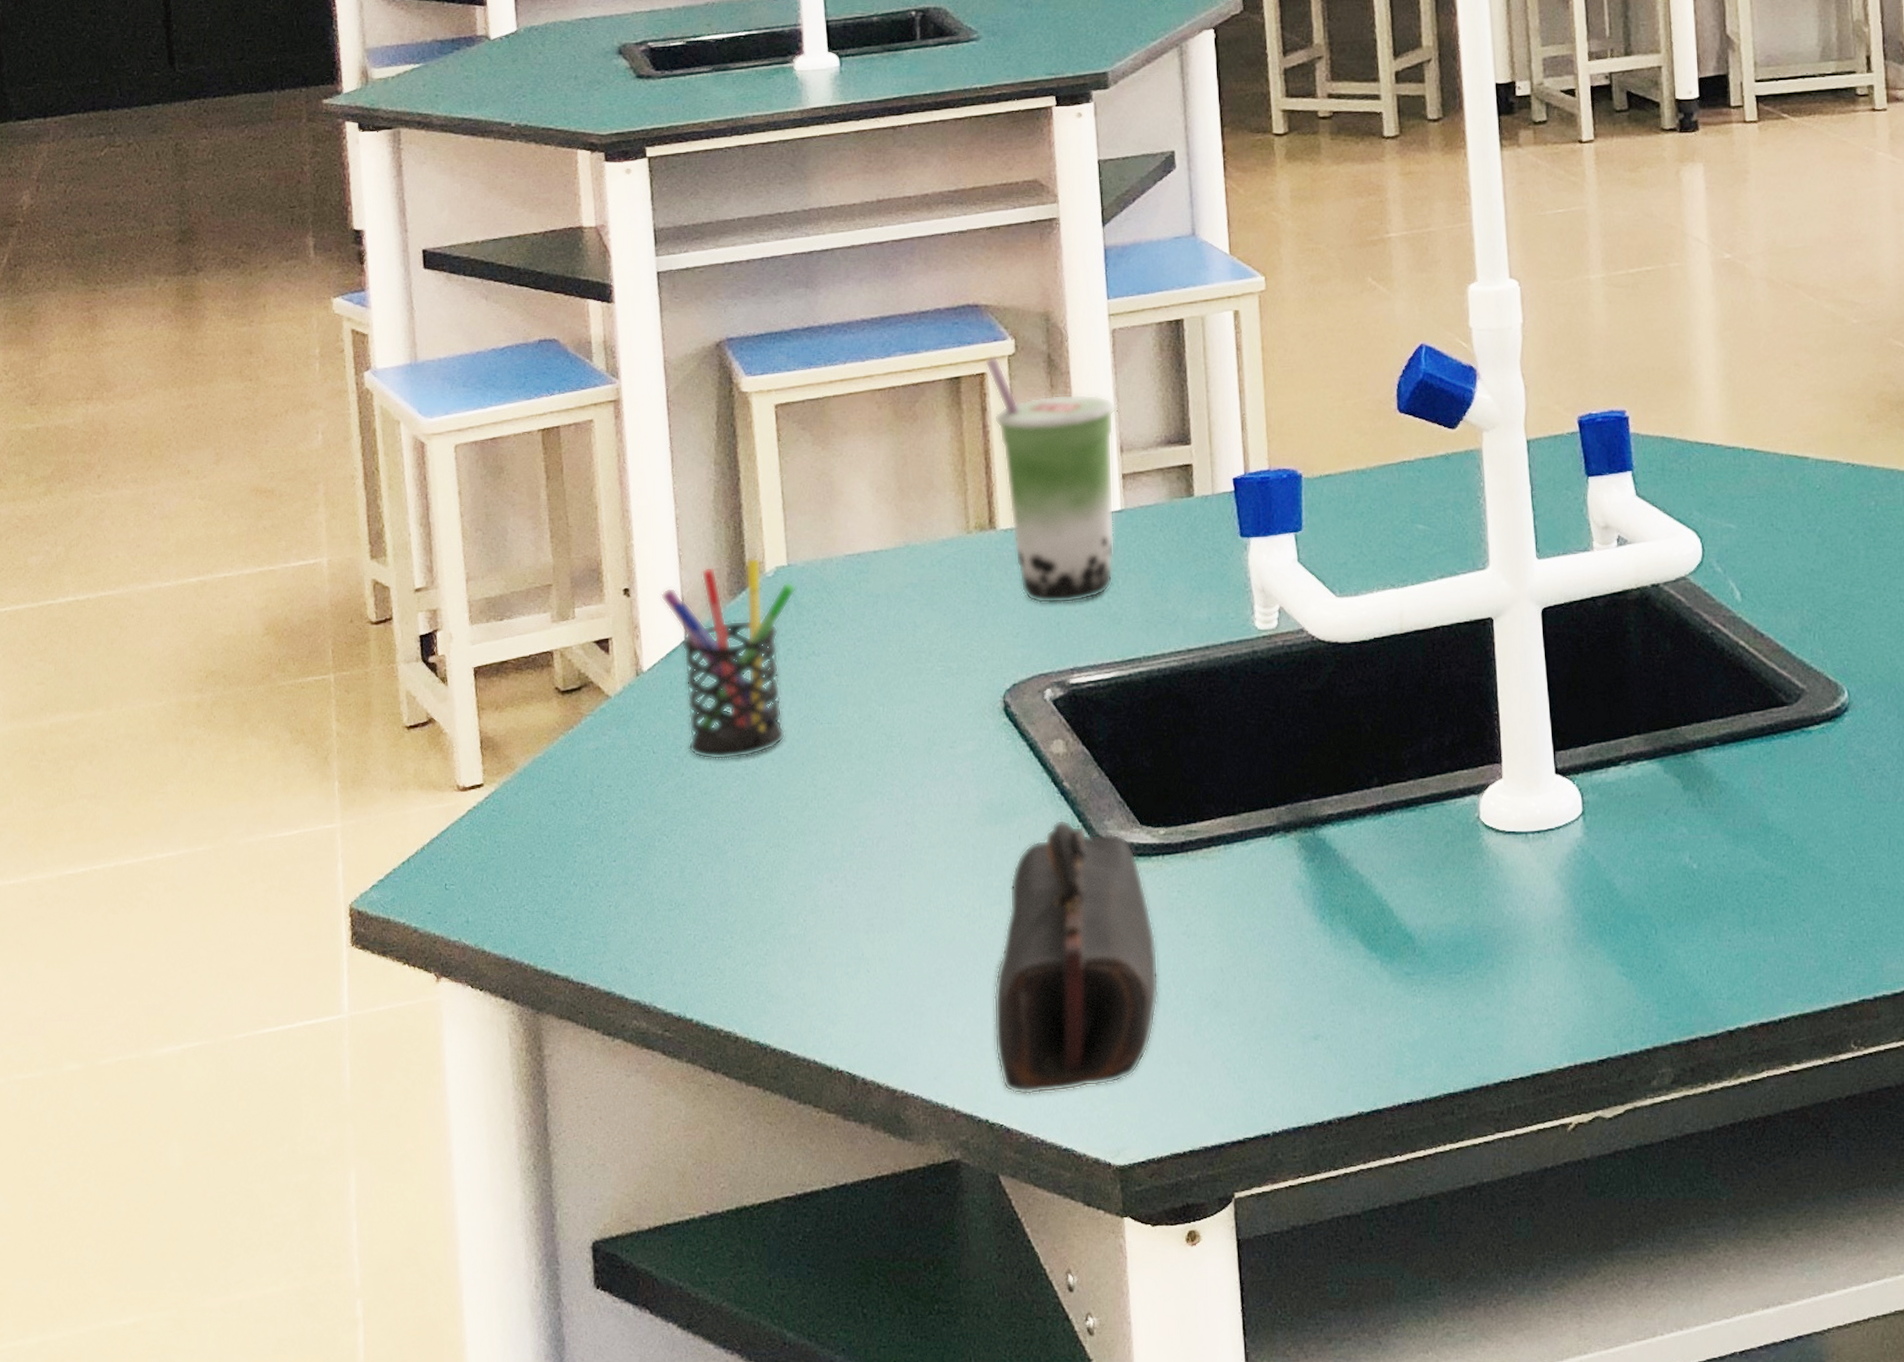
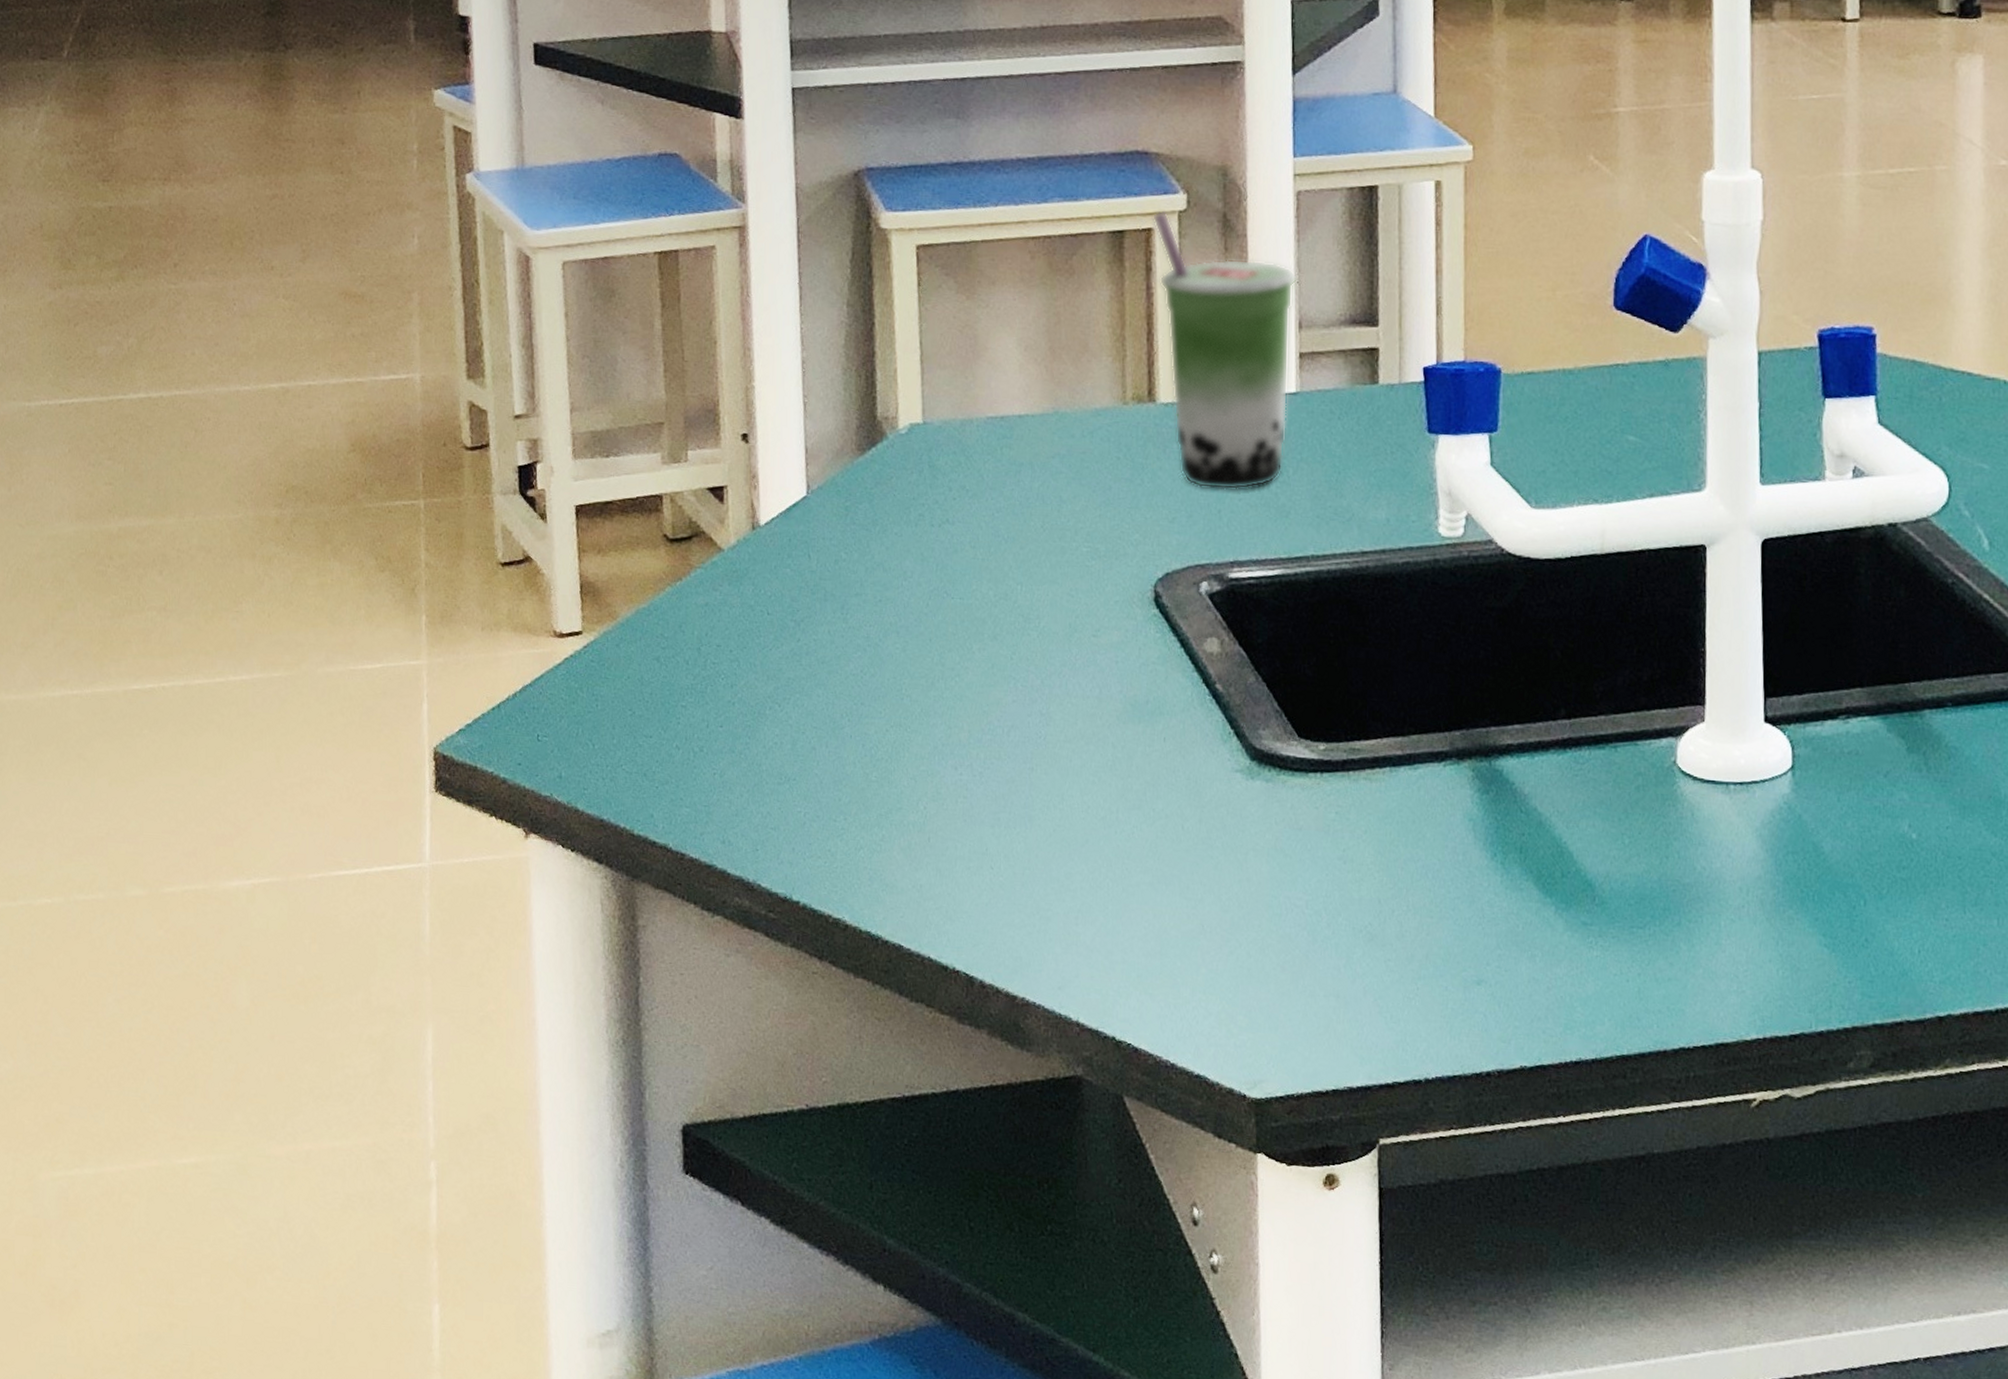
pen holder: present [661,557,796,760] -> none [782,411,931,629]
pencil case: present [993,819,1159,1095] -> none [1126,724,1310,1015]

